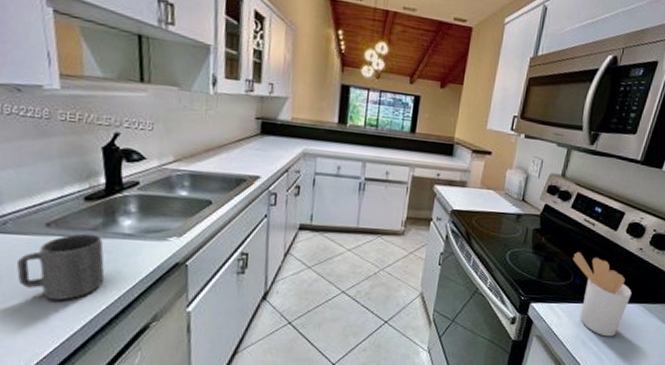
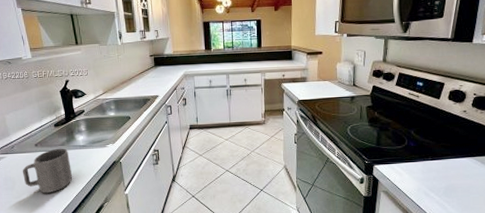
utensil holder: present [573,252,632,337] -> none [404,121,463,188]

